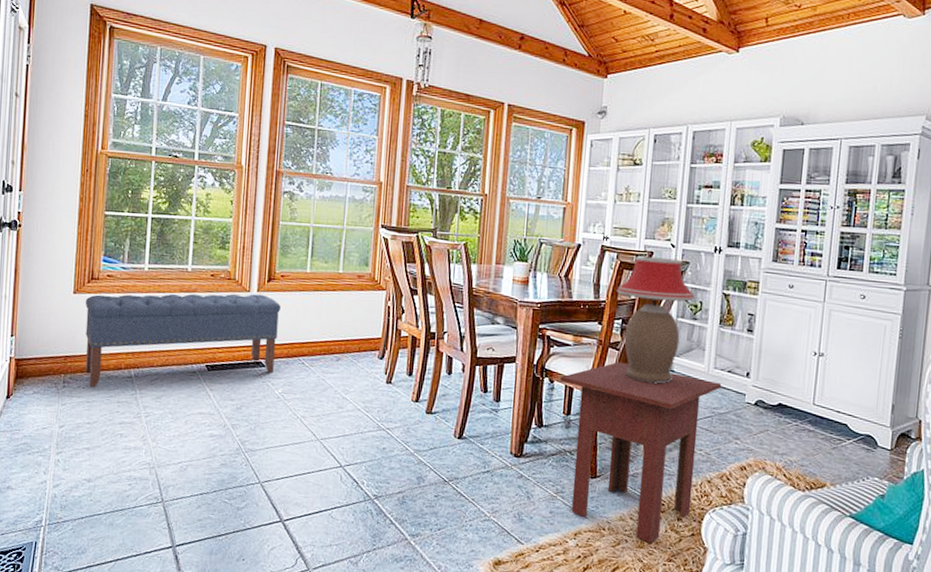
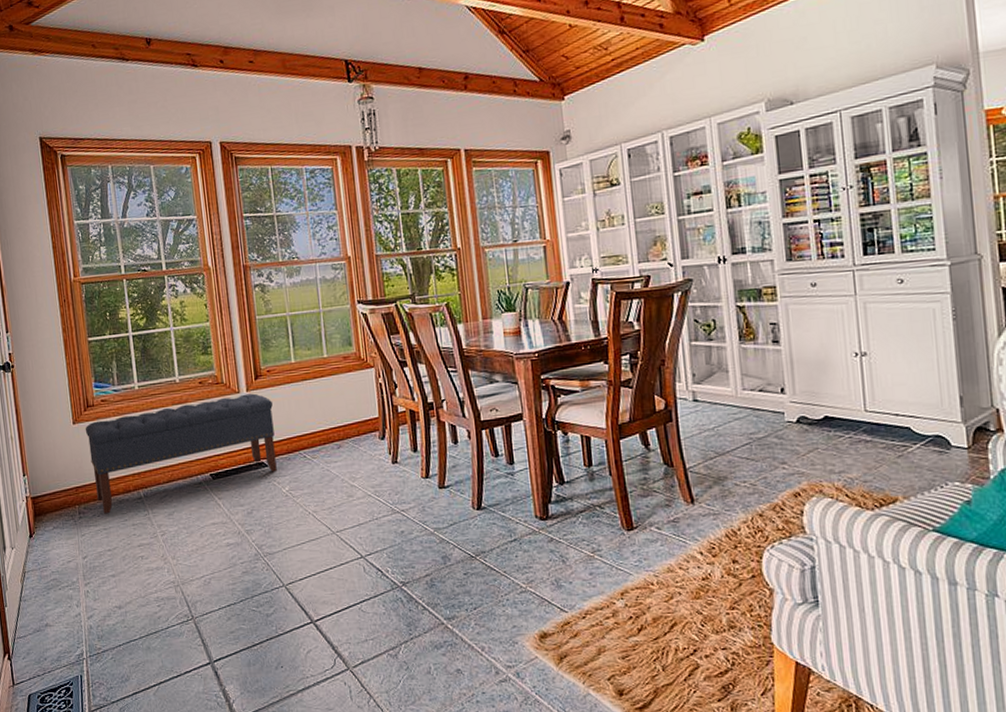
side table: present [560,361,722,544] -> none [574,400,755,592]
table lamp: present [616,256,696,384] -> none [617,278,707,419]

